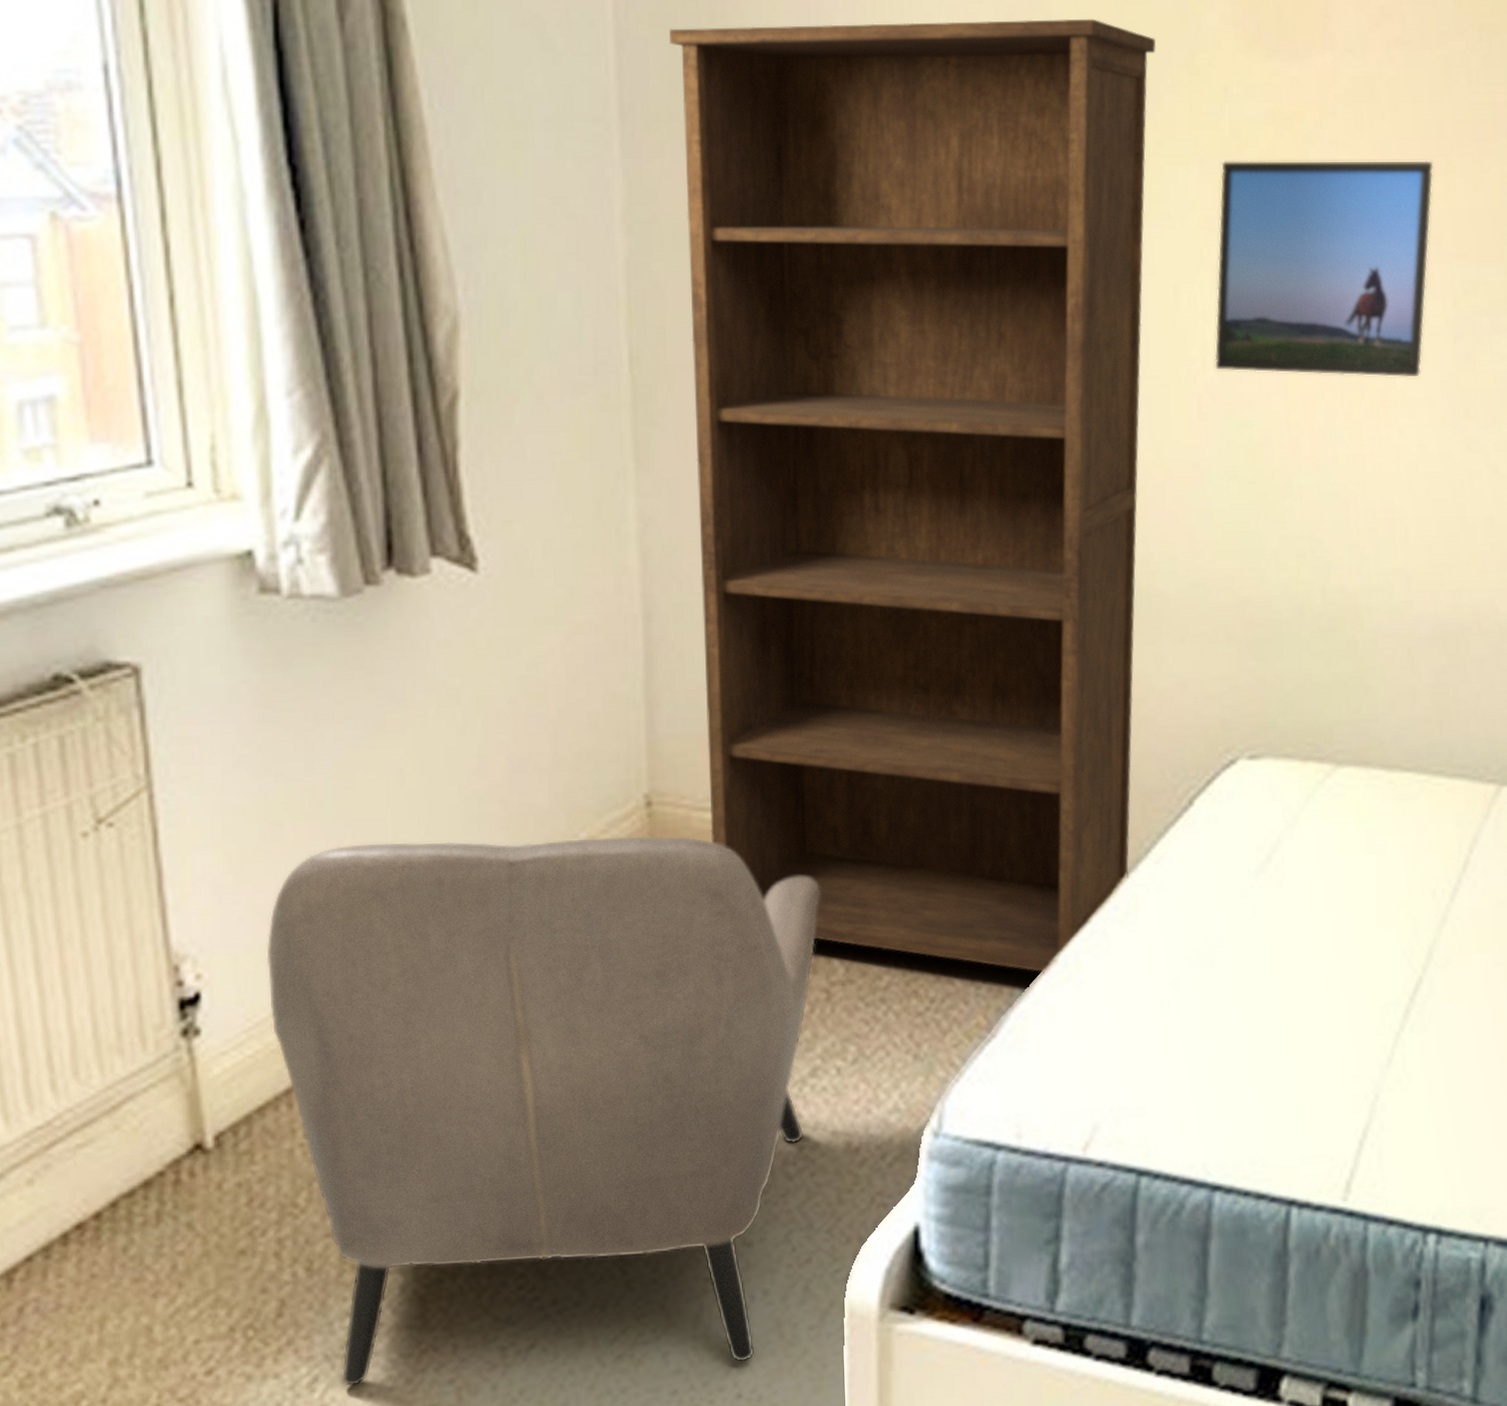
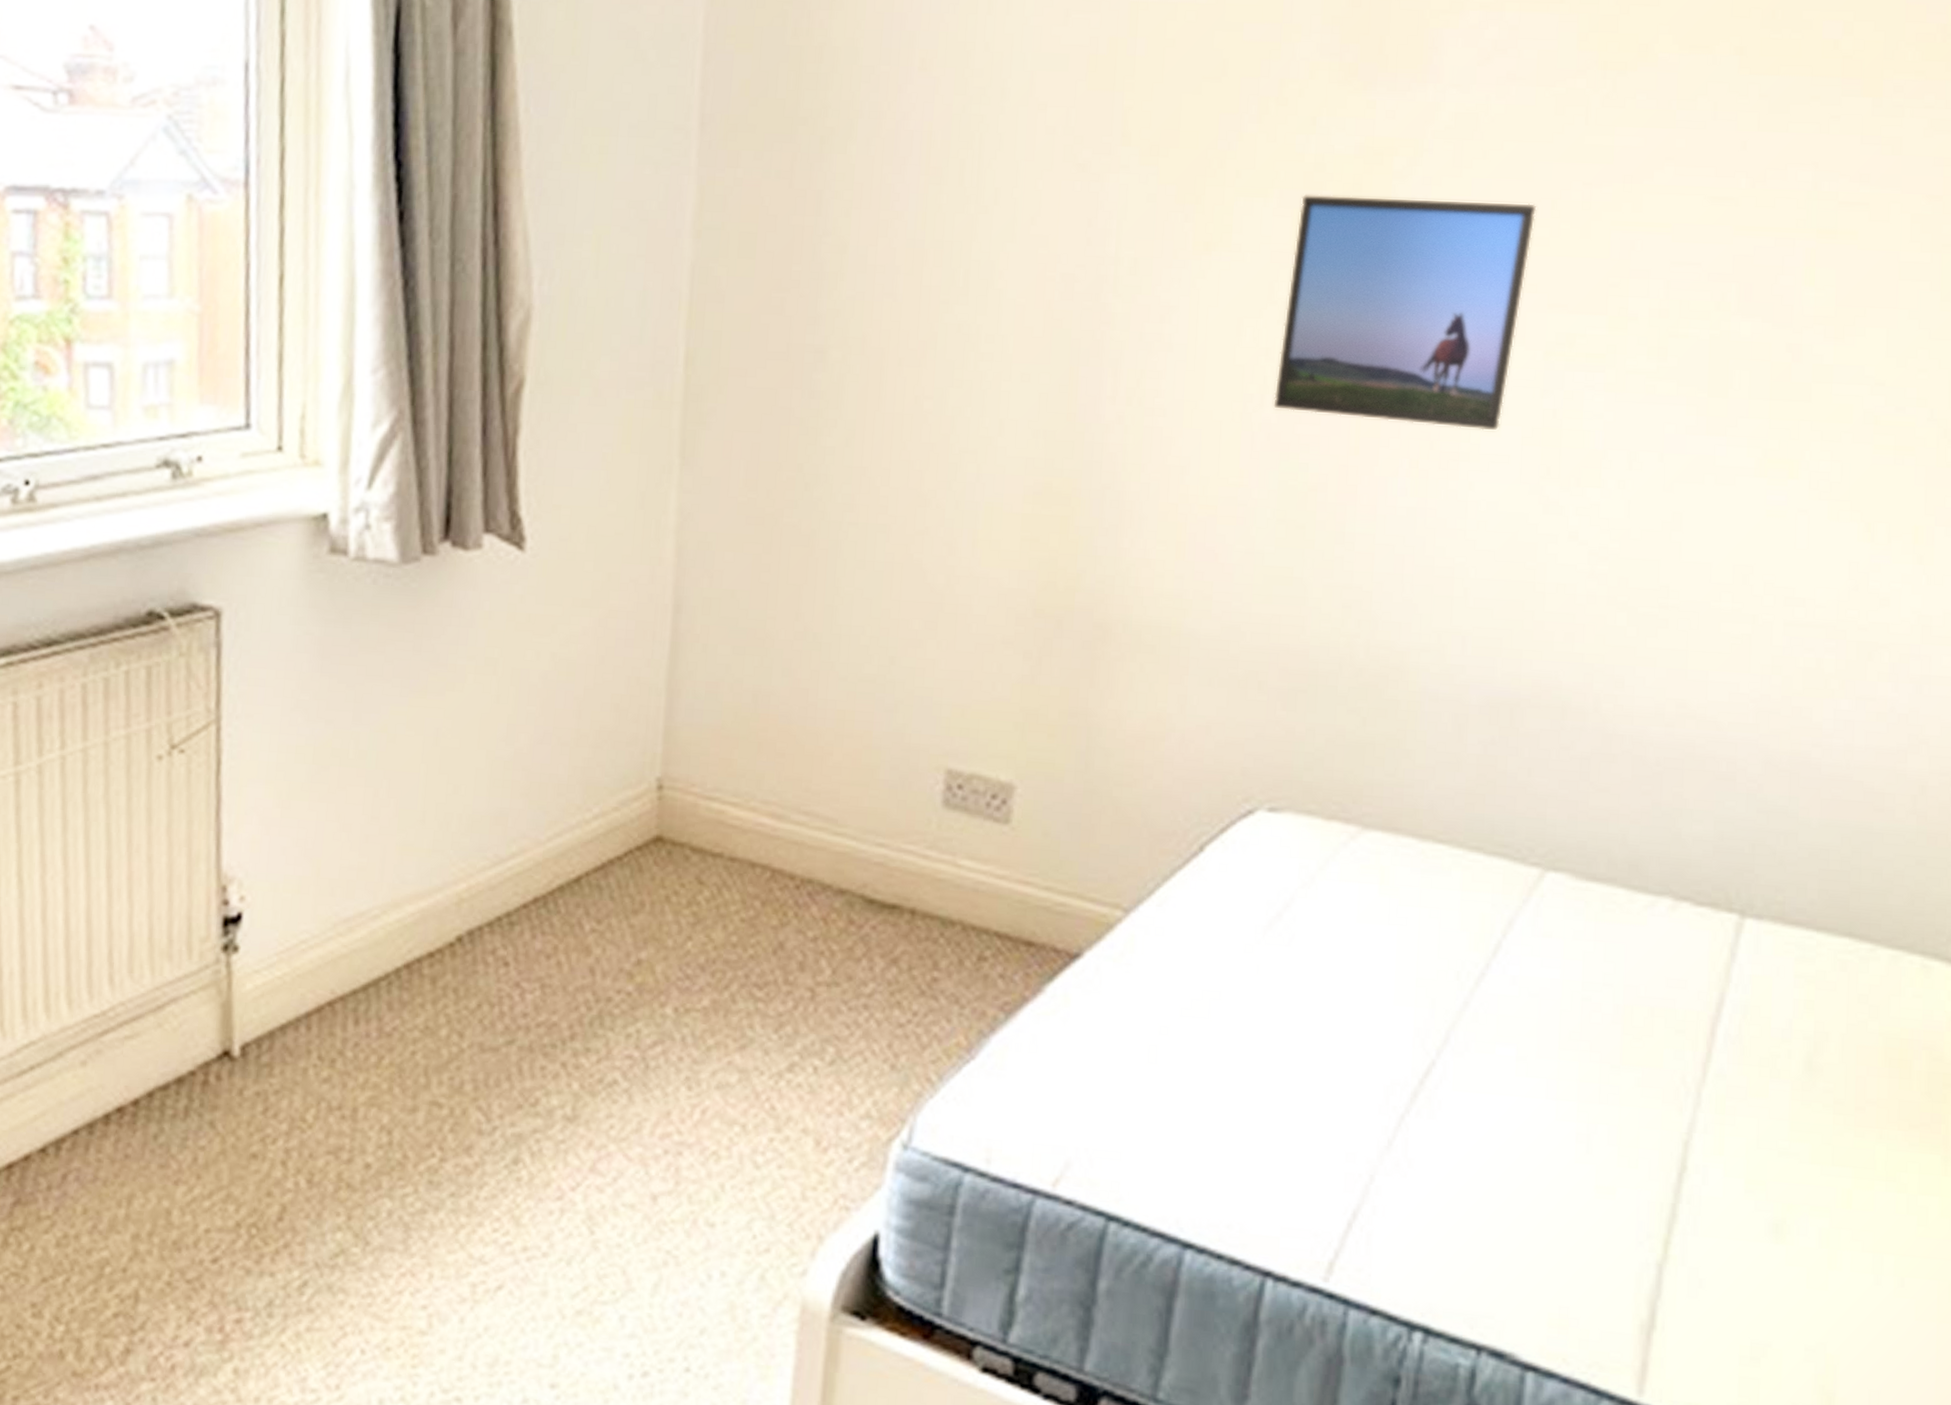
armchair: present [266,835,820,1387] -> none [300,793,815,1338]
bookcase: present [669,18,1157,974] -> none [715,43,1245,1003]

